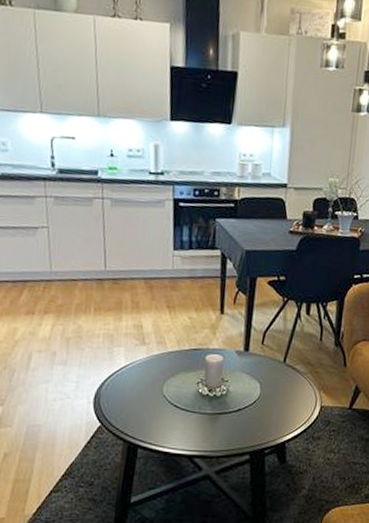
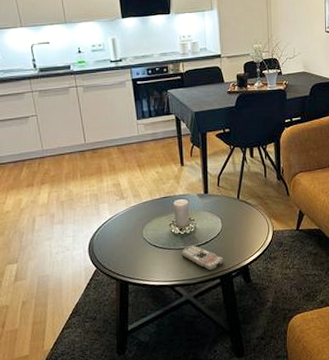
remote control: none [207,410,257,444] -> present [181,245,224,271]

